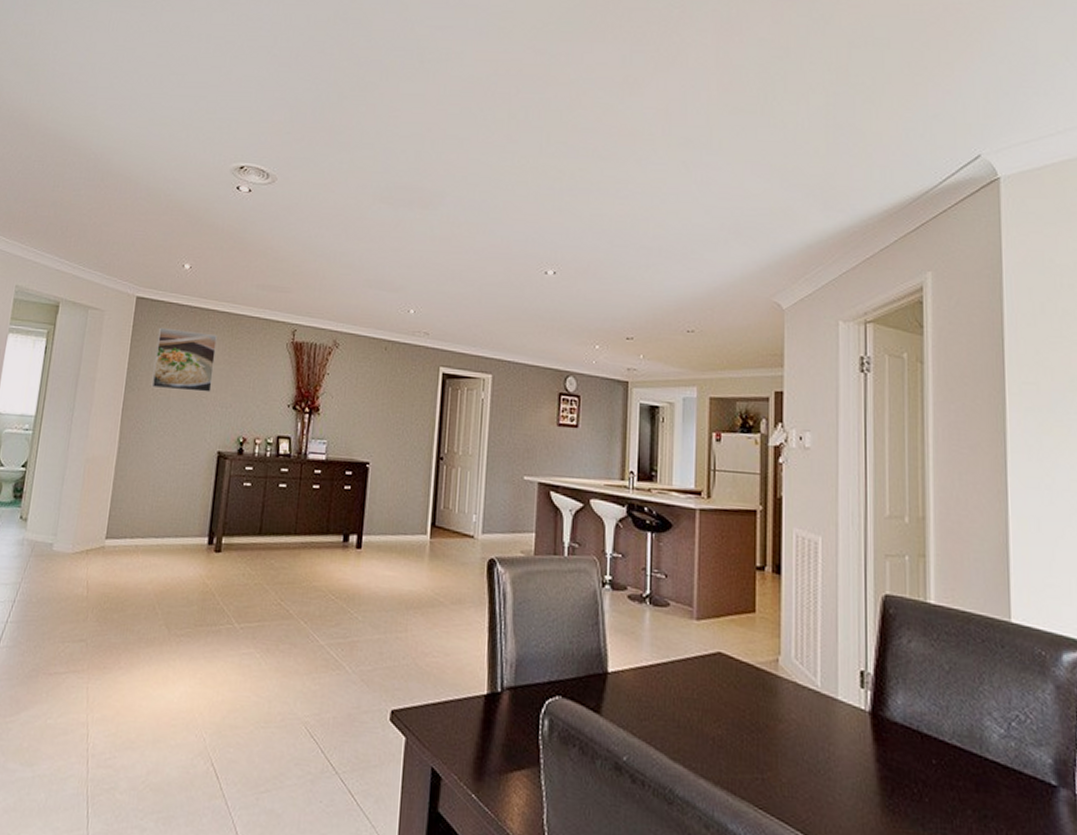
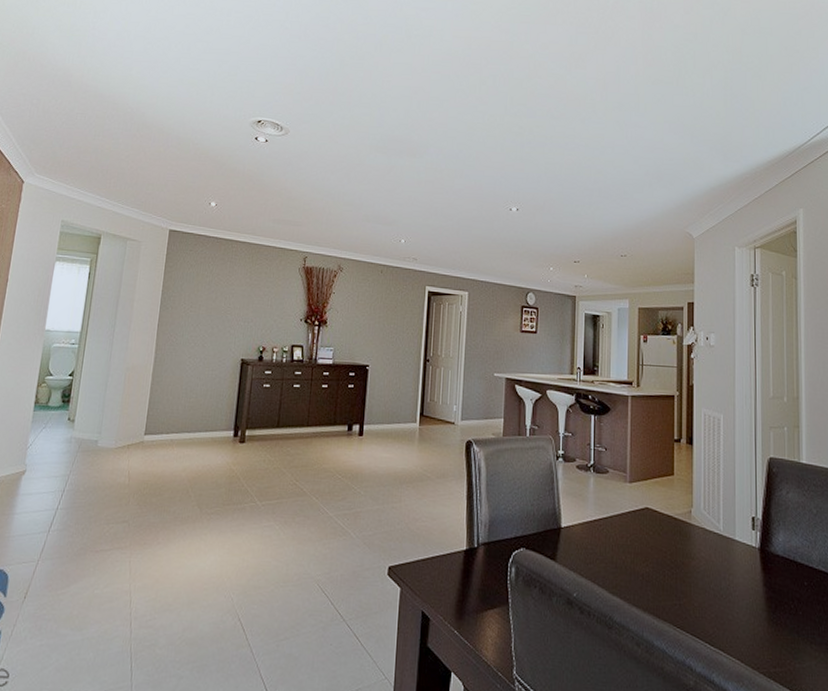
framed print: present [151,327,217,393] -> none [183,255,240,310]

